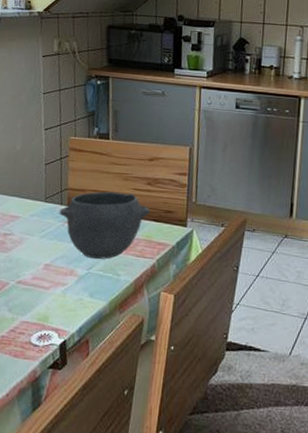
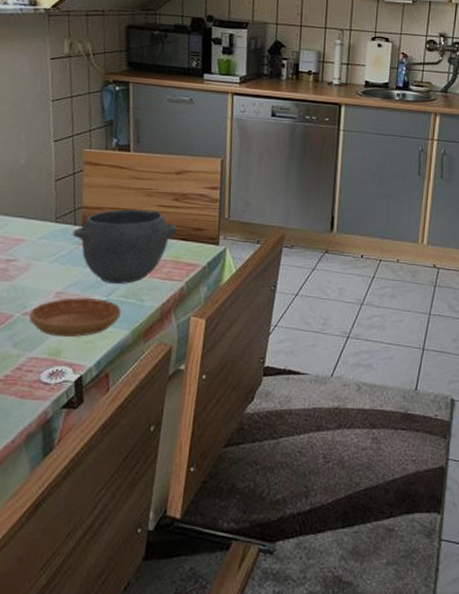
saucer: none [21,270,101,305] -> present [28,298,122,338]

